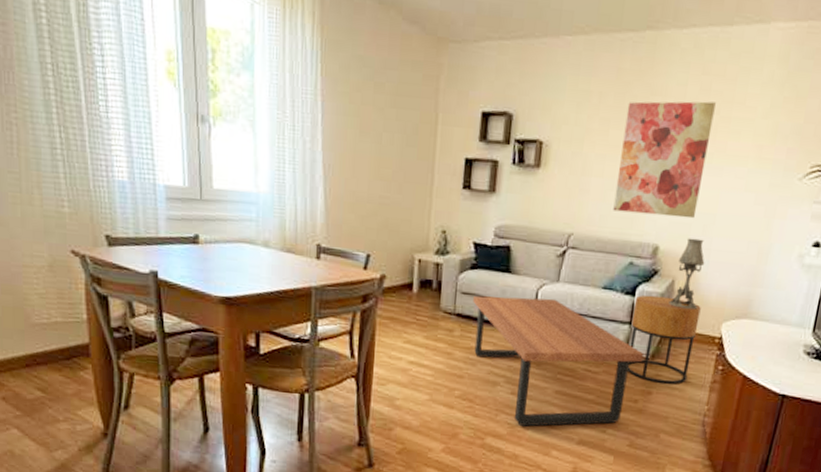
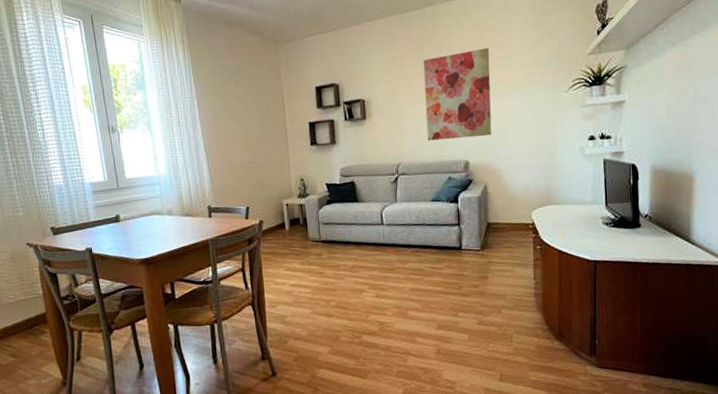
coffee table: present [473,295,644,427] -> none [333,216,476,322]
side table: present [626,295,701,385] -> none [459,198,514,269]
table lamp: present [669,238,705,310] -> none [486,150,510,206]

